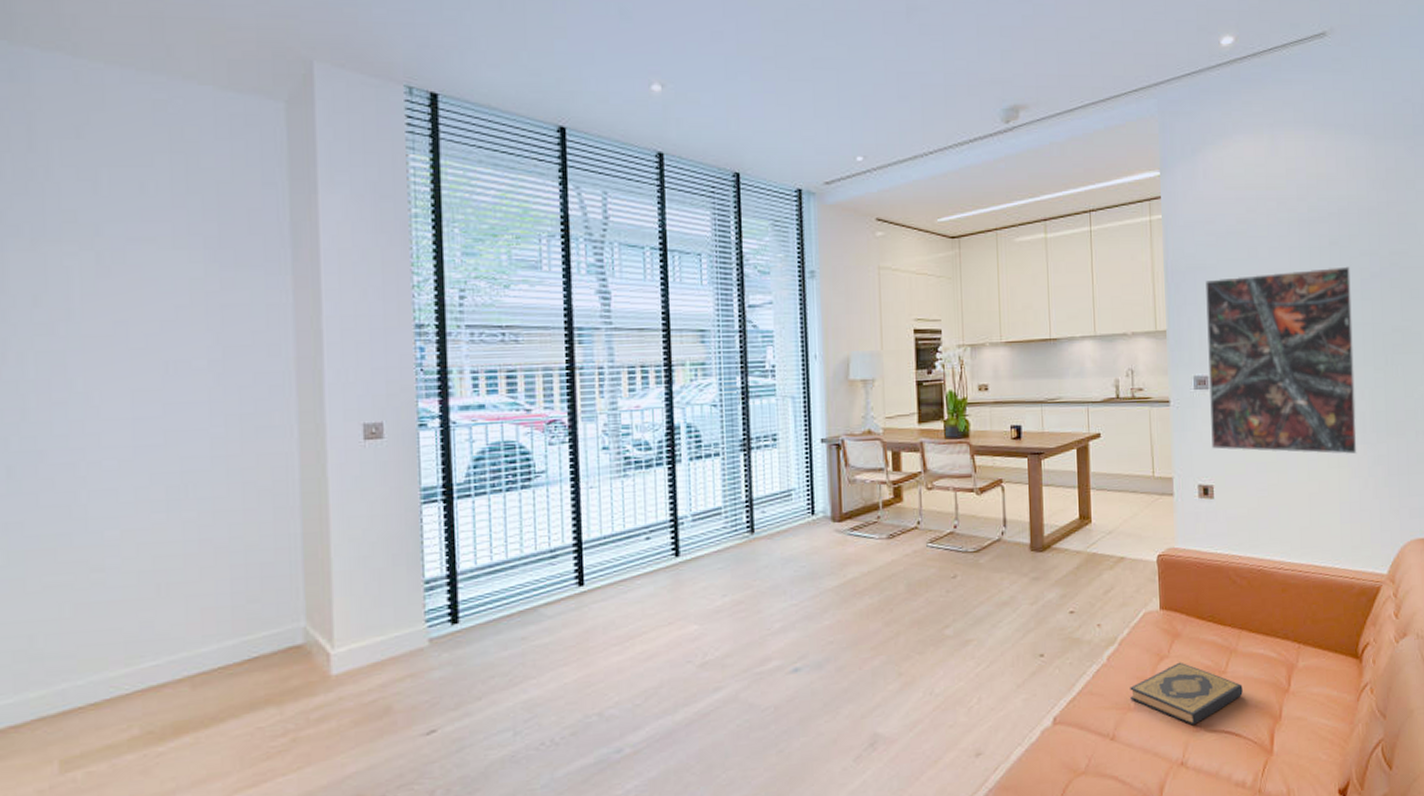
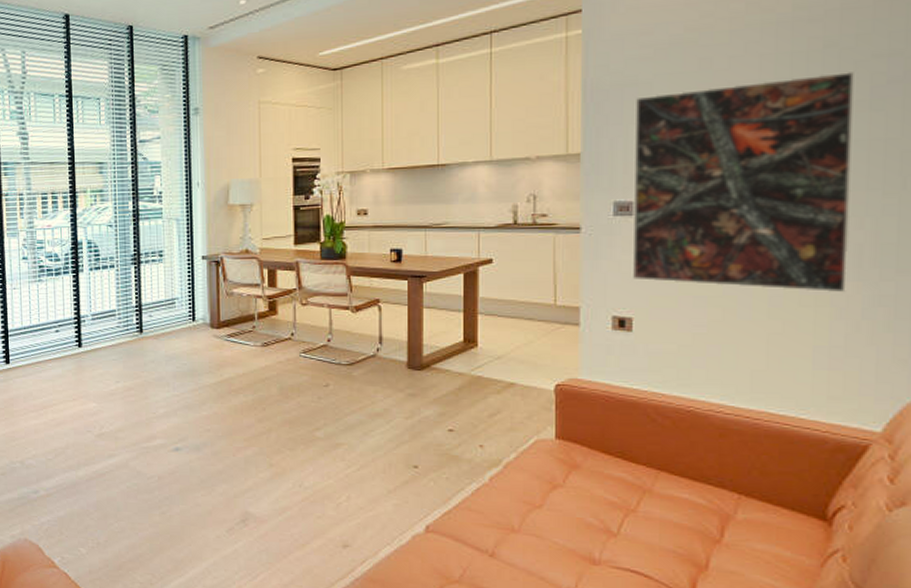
hardback book: present [1130,661,1243,726] -> none [515,493,657,558]

